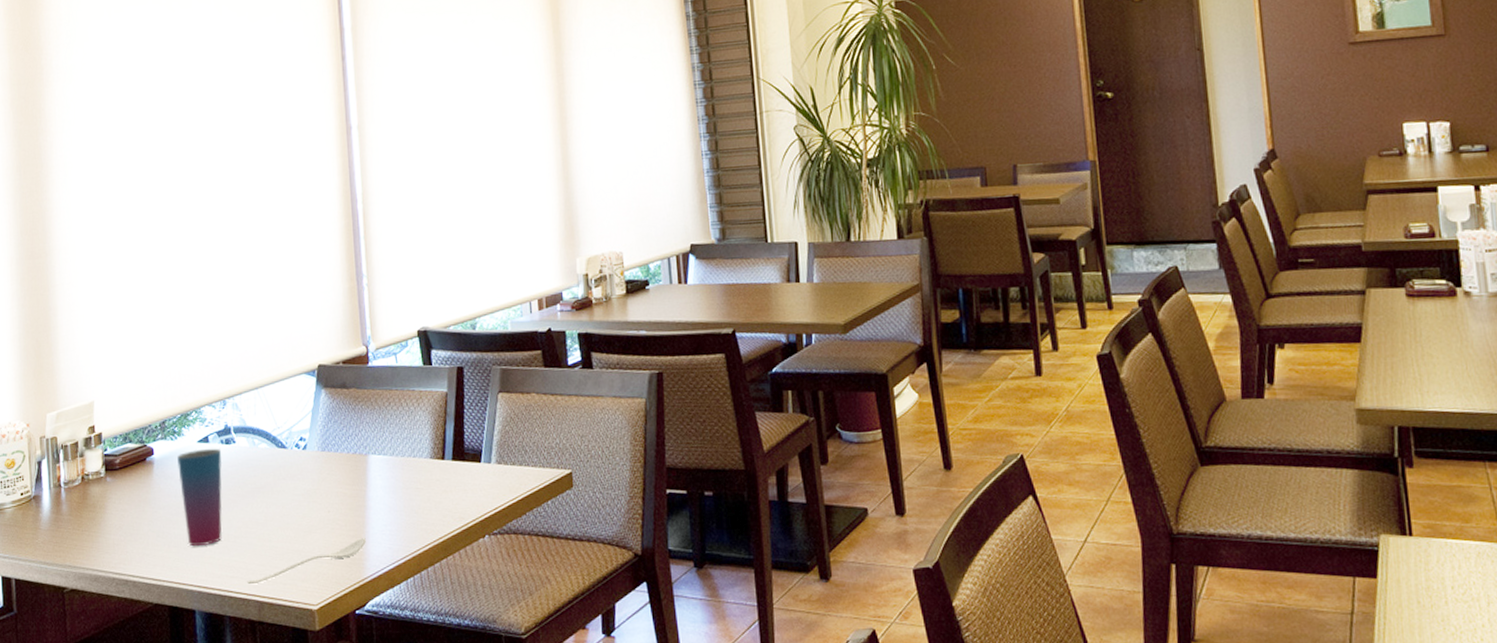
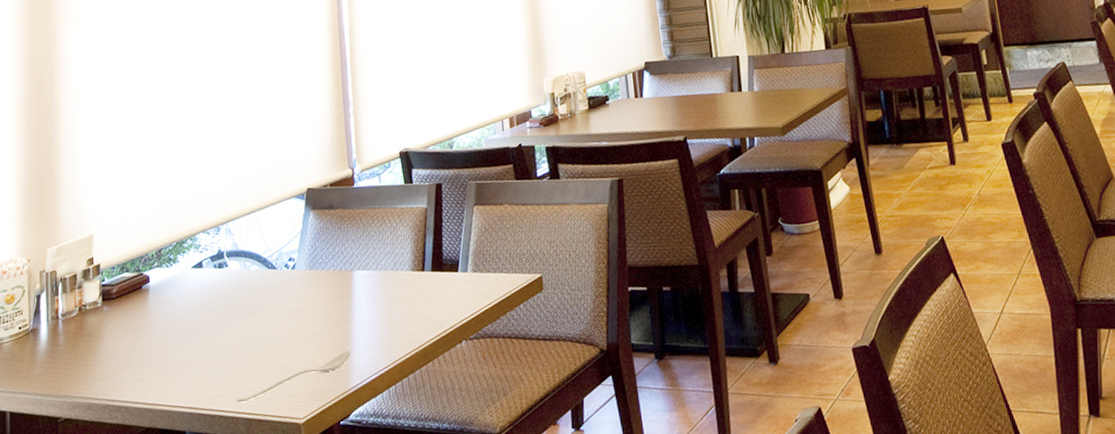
cup: present [177,448,222,546] -> none [172,272,215,368]

